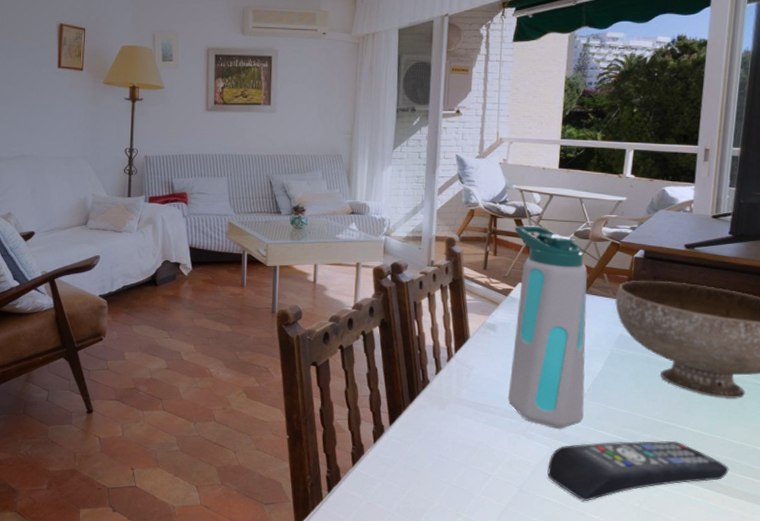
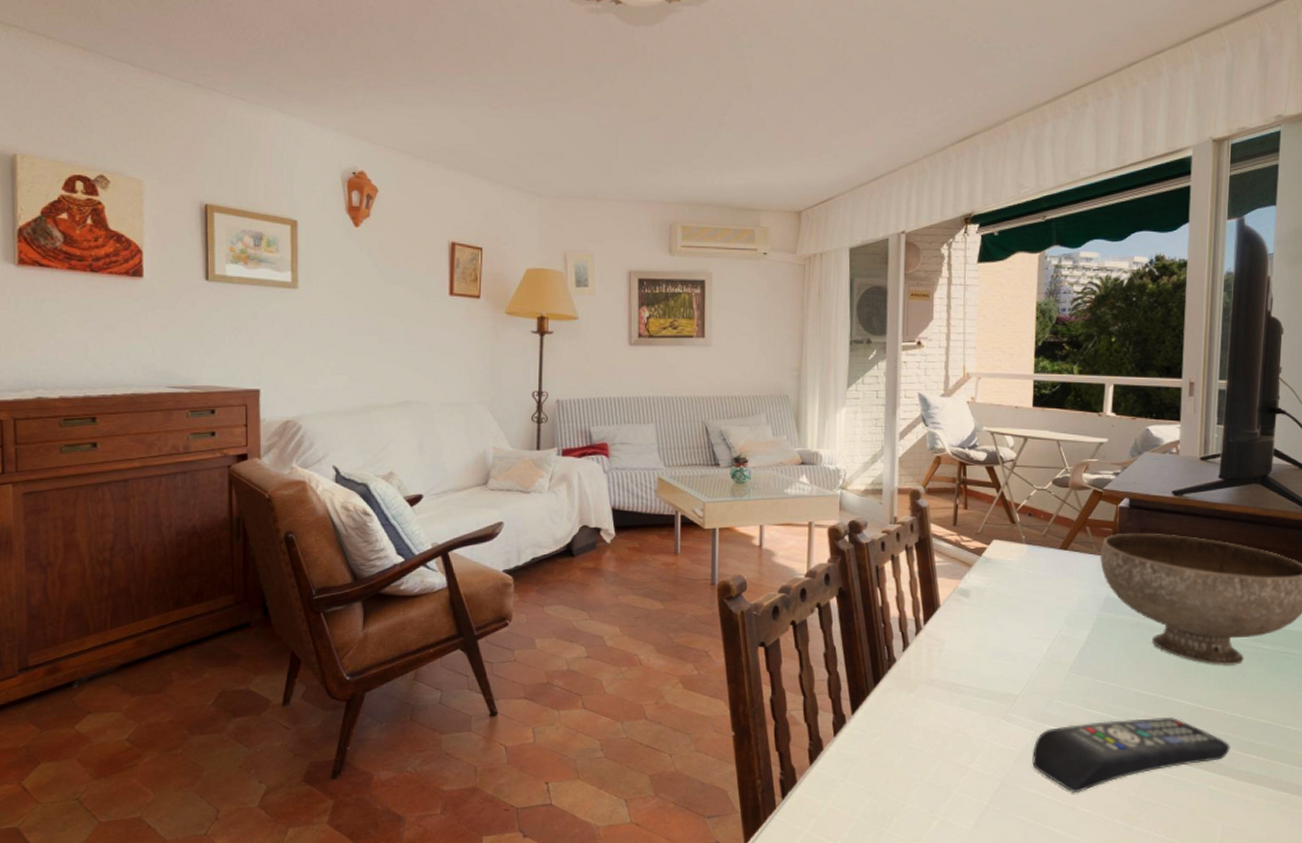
water bottle: present [507,225,588,429] -> none [985,473,1071,709]

